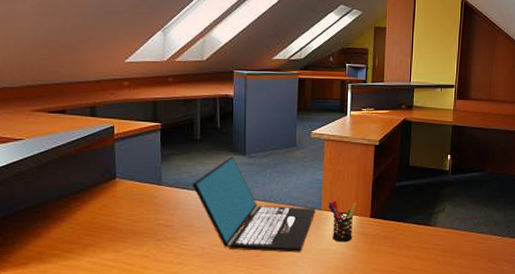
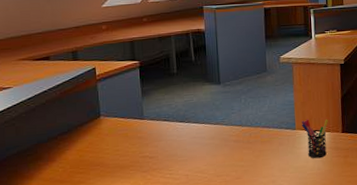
laptop: present [192,156,316,253] -> none [172,86,290,175]

